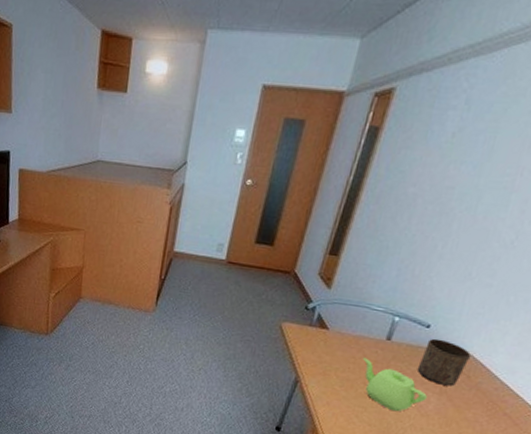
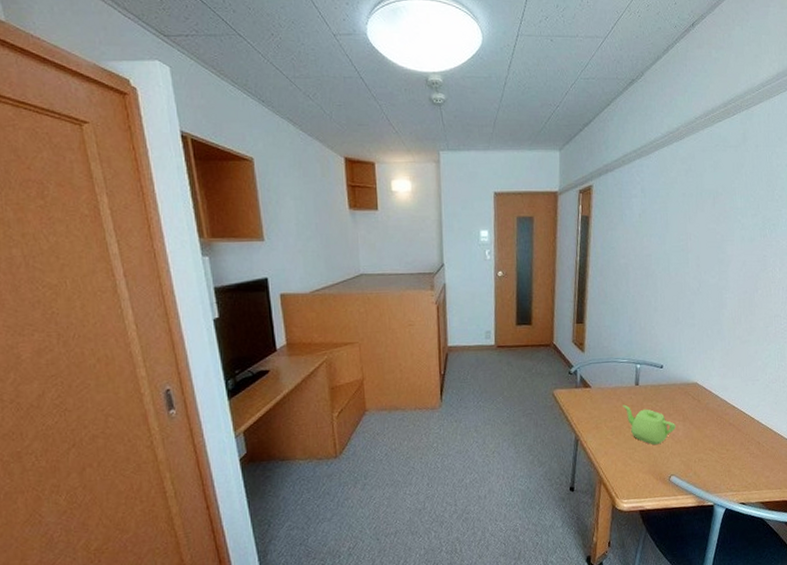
cup: present [417,338,472,387] -> none [663,375,696,413]

